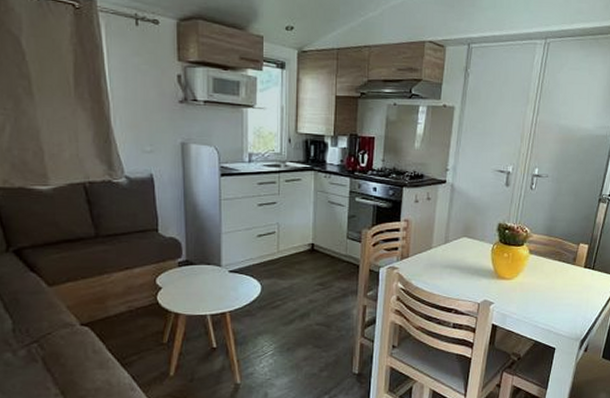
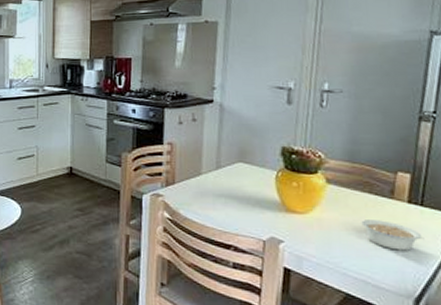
legume: none [551,282,592,305] -> present [361,220,424,251]

